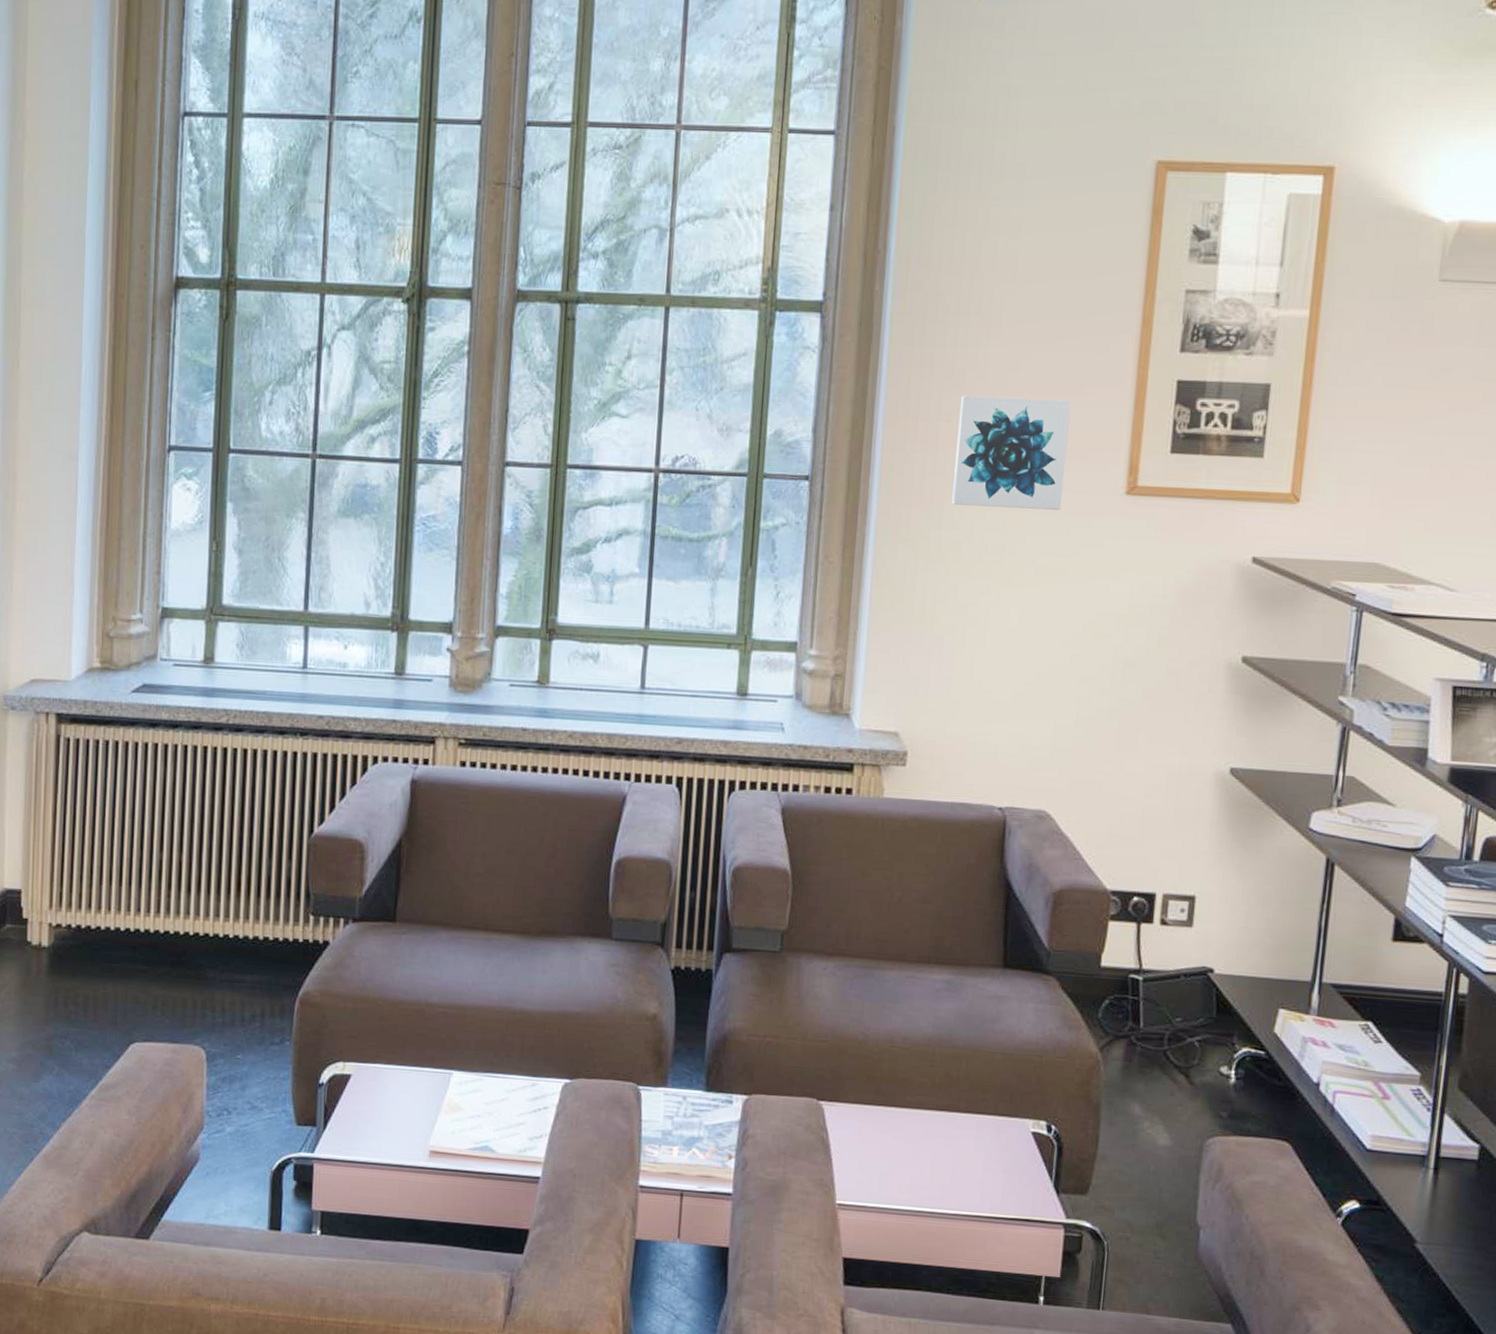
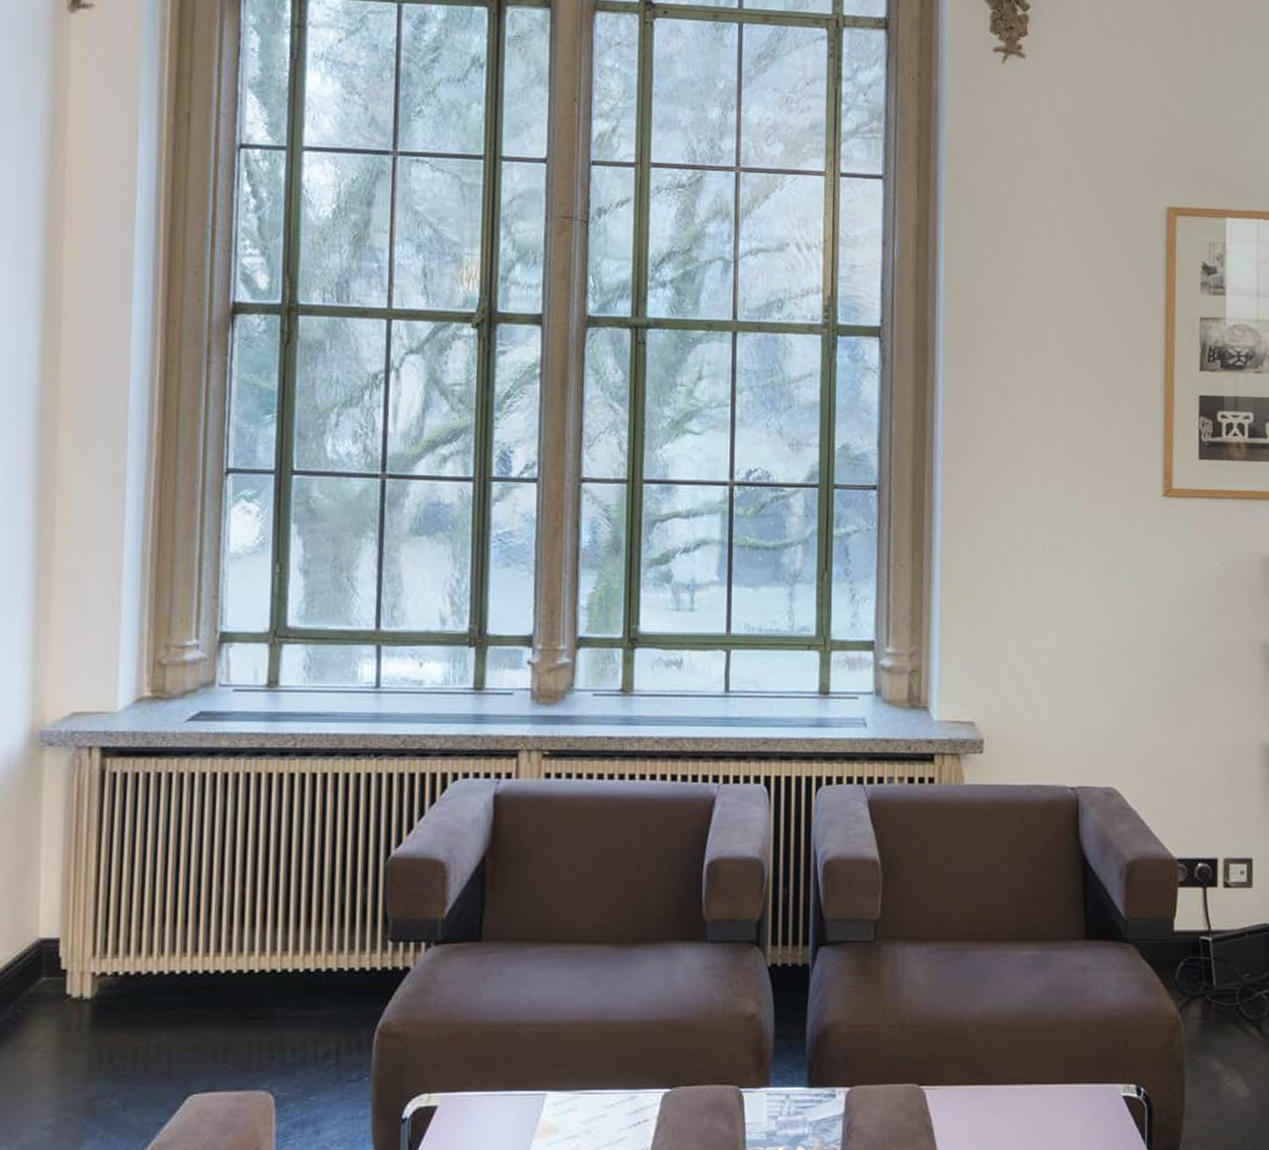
wall art: present [952,395,1072,510] -> none [1010,410,1110,512]

